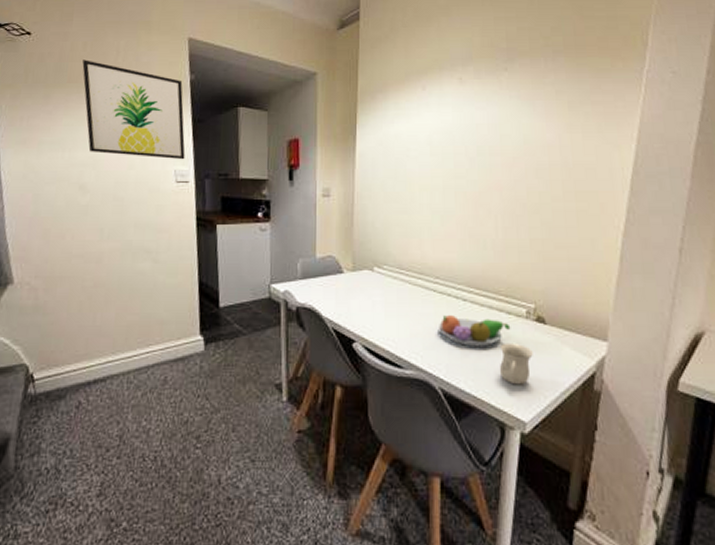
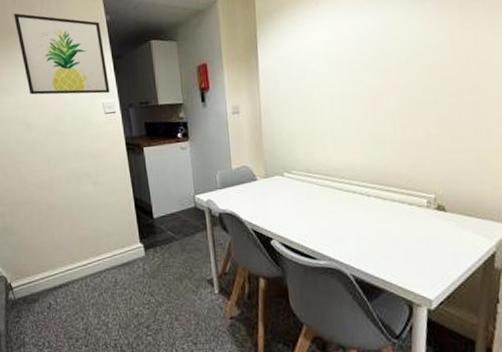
fruit bowl: present [439,315,511,347] -> none [346,210,413,237]
mug: present [499,343,533,385] -> none [403,230,435,268]

